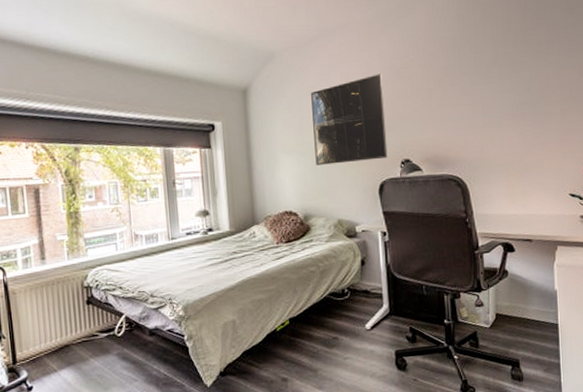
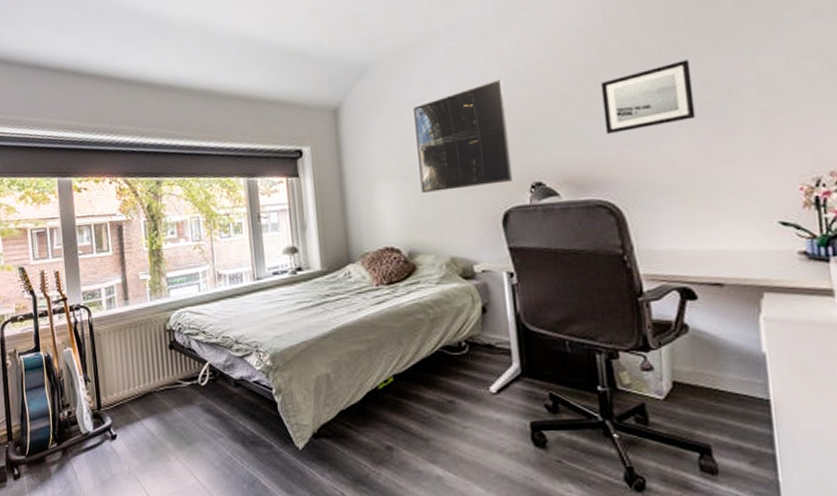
wall art: none [454,68,519,123] -> present [600,60,696,134]

